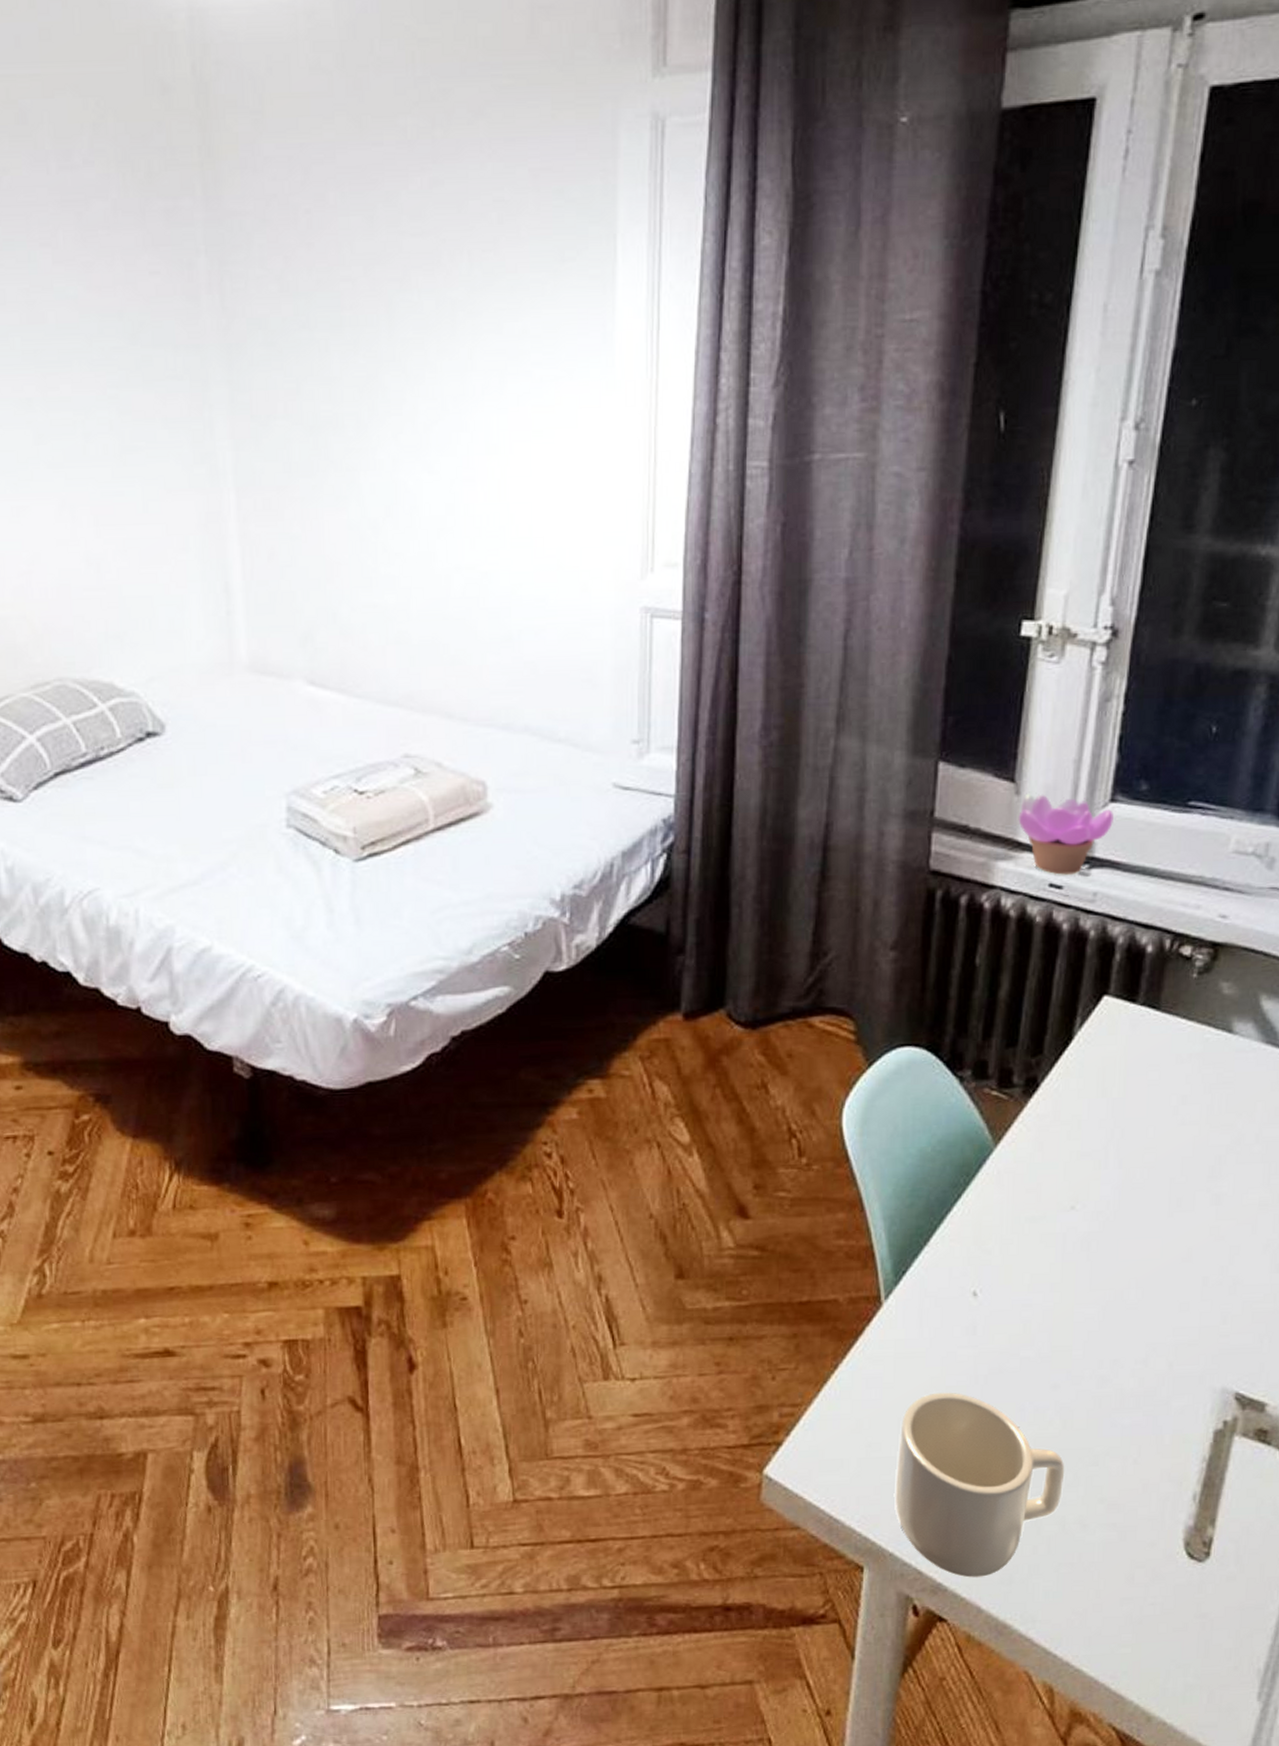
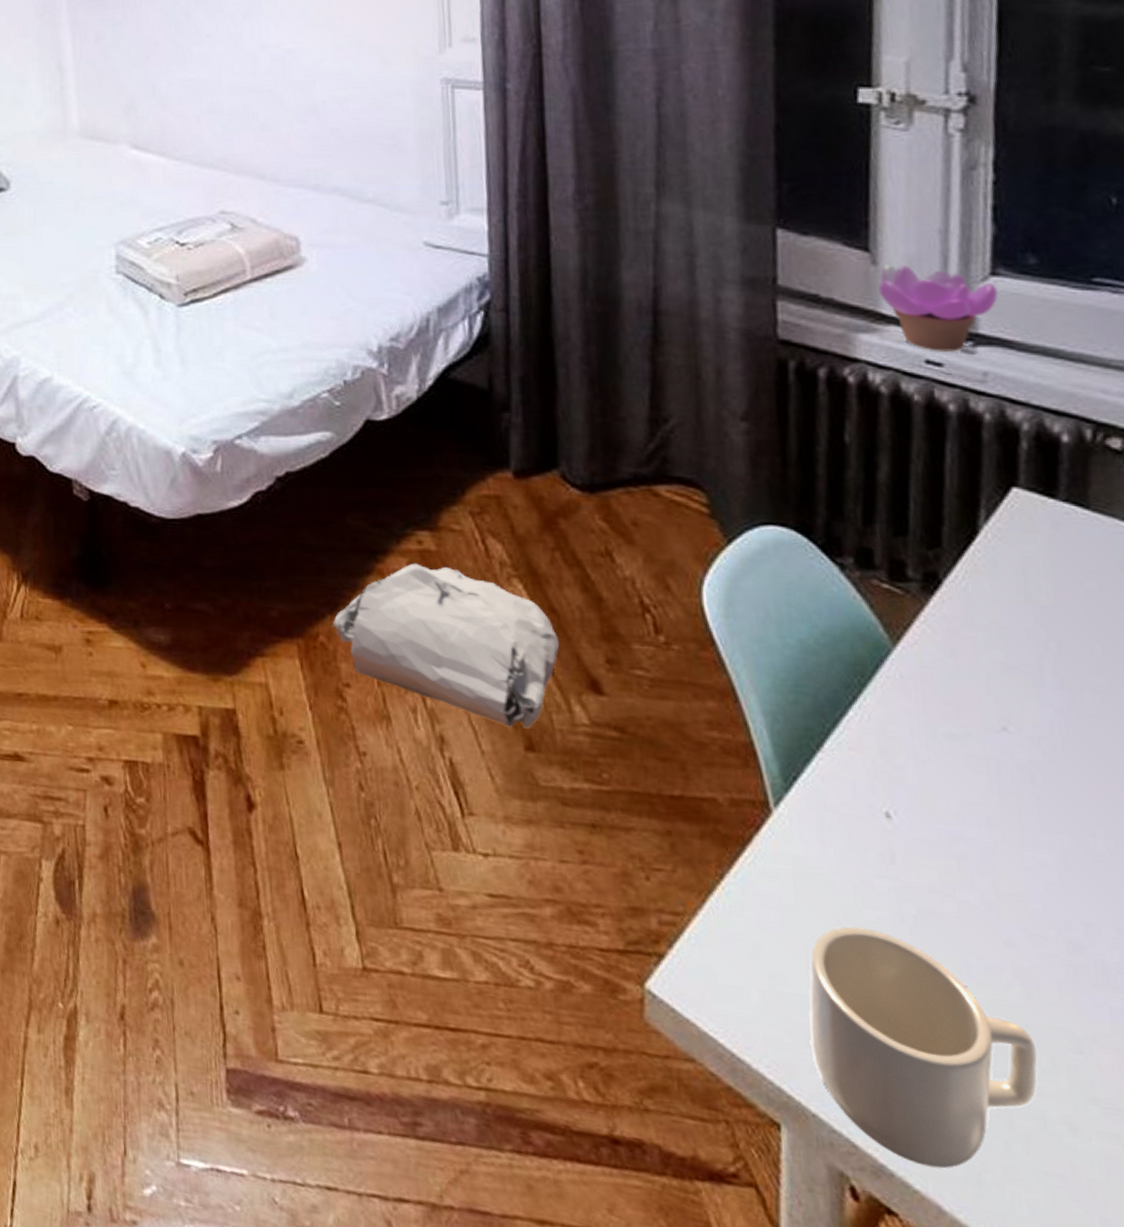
bag: none [500,1112,714,1259] -> present [332,563,560,729]

